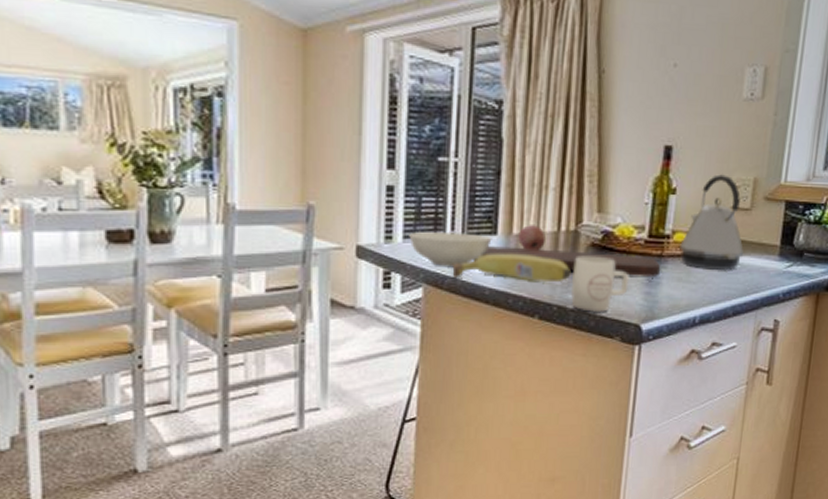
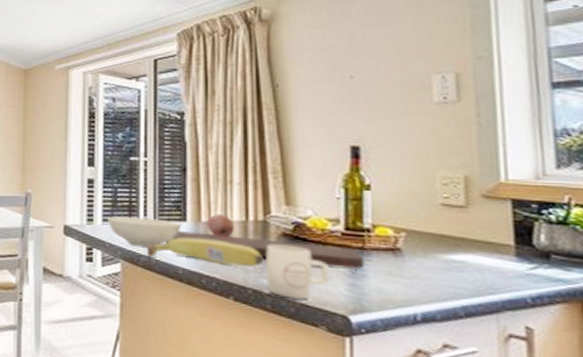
kettle: present [680,174,744,270] -> none [384,172,467,267]

